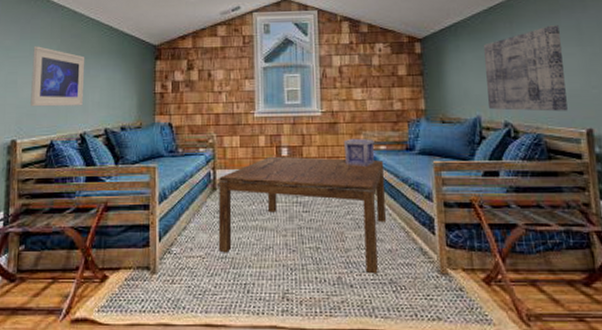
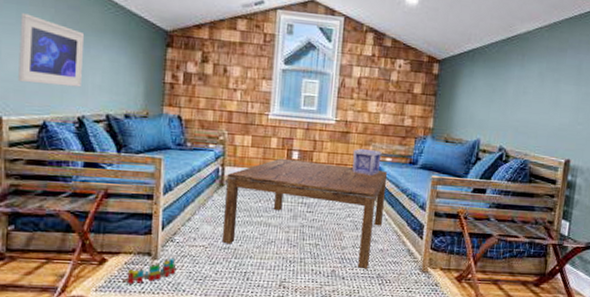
toy train: none [122,271,175,303] -> present [121,258,177,284]
wall art: present [484,25,568,112] -> none [488,62,564,142]

